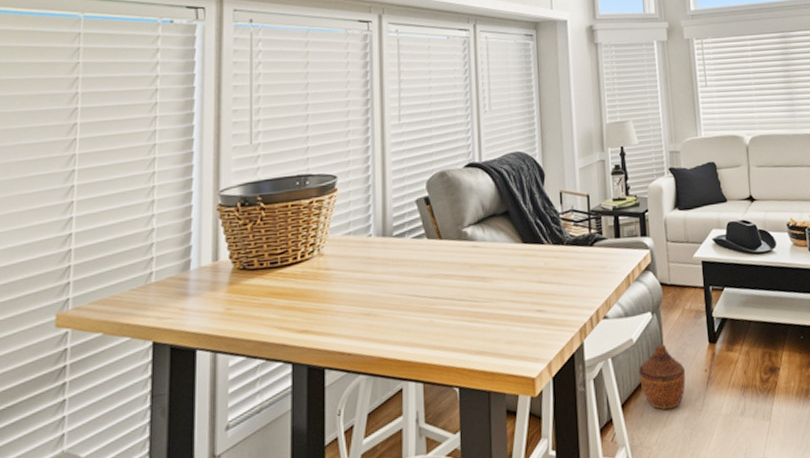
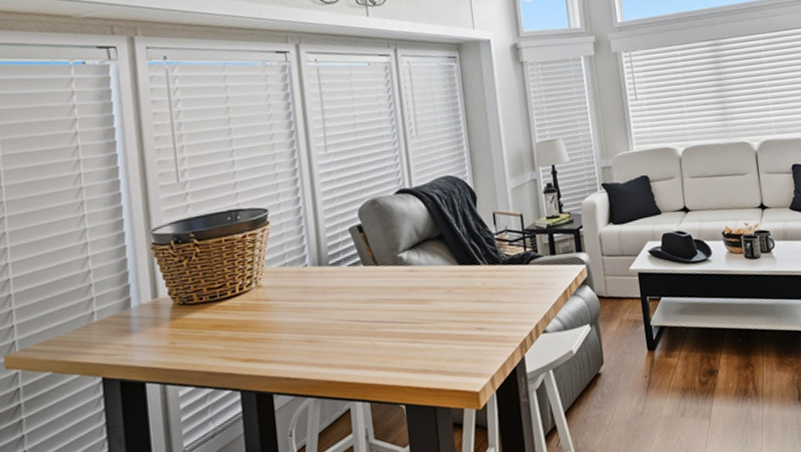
woven basket: present [638,344,686,410] -> none [579,354,627,415]

